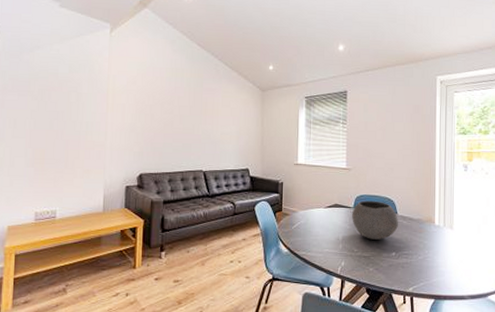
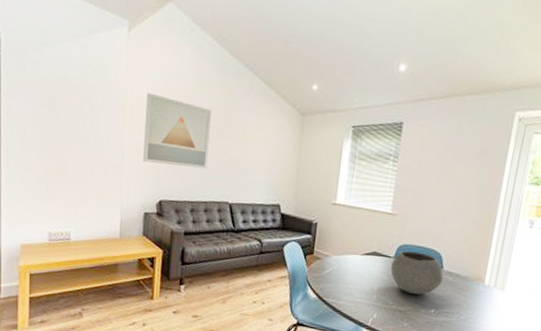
wall art: none [124,81,184,143] -> present [143,92,212,170]

